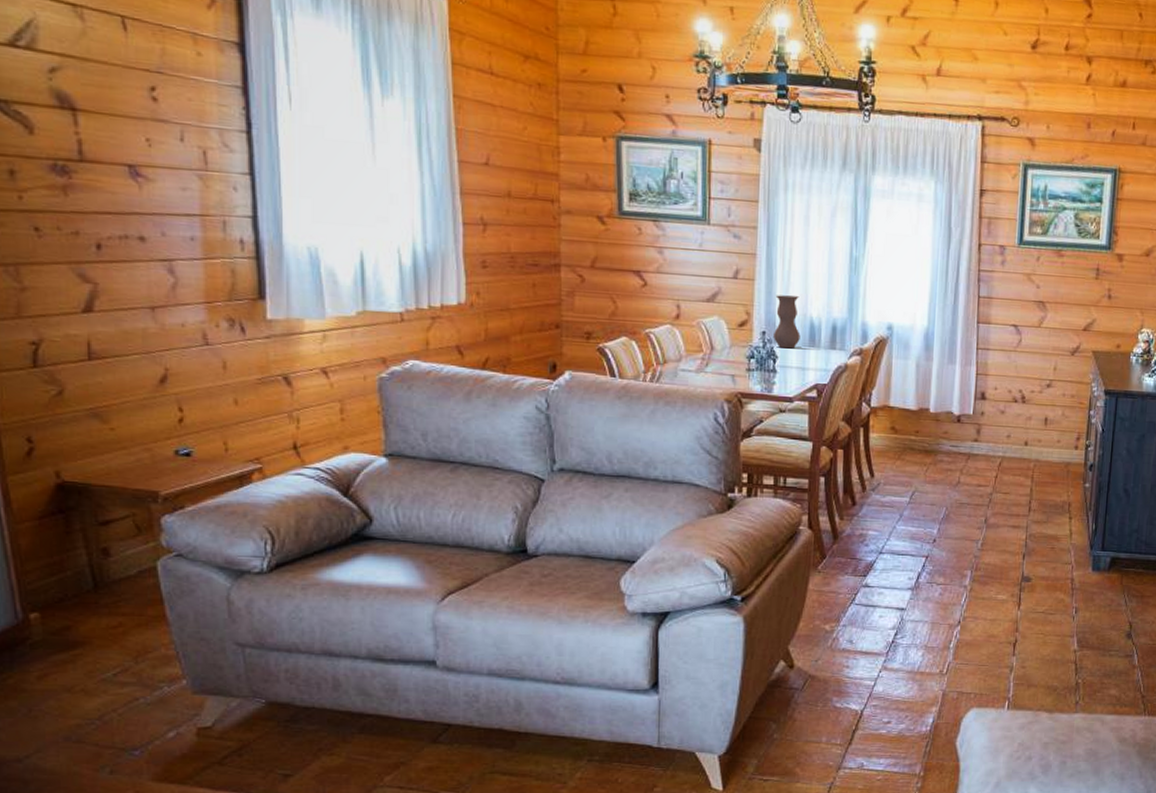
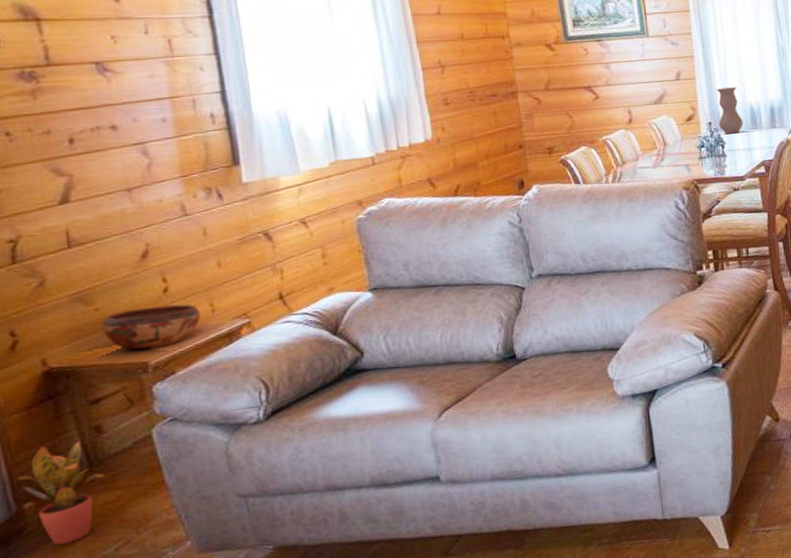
potted plant: none [25,558,108,660] -> present [17,439,104,545]
decorative bowl: none [116,435,213,480] -> present [101,304,201,351]

